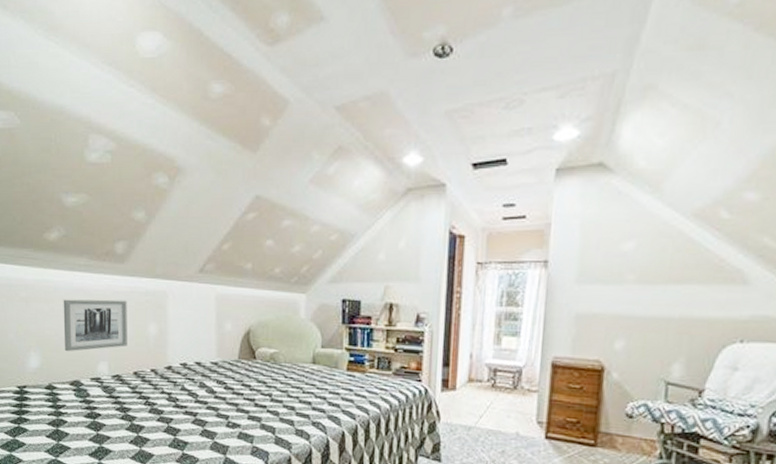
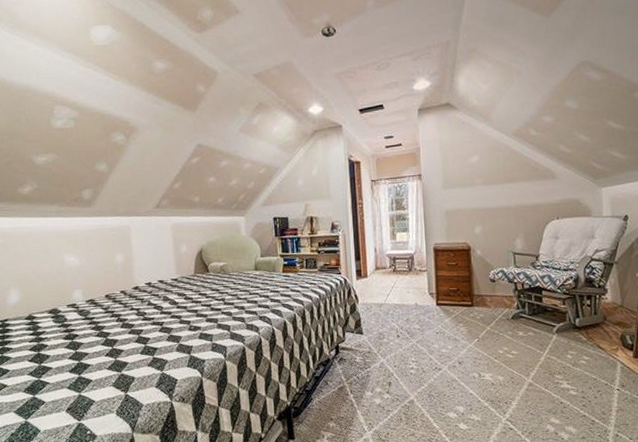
wall art: present [63,299,127,352] -> none [38,237,98,286]

